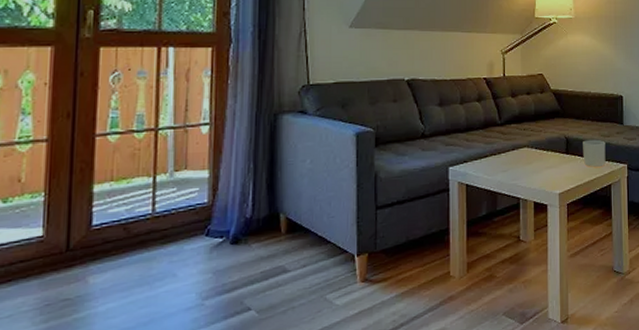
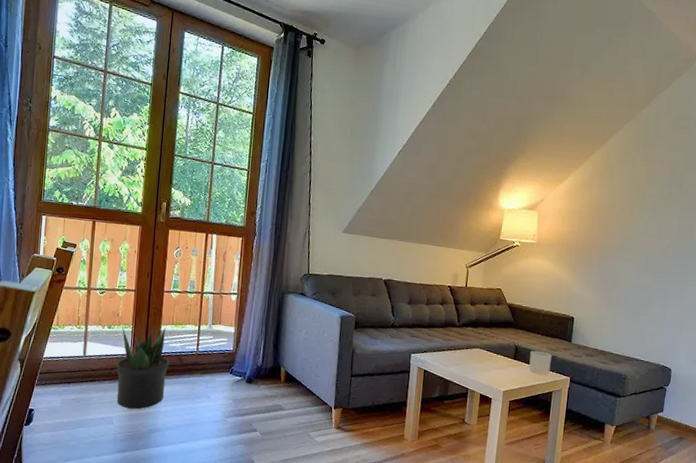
planter: none [18,187,109,320] -> present [116,327,169,409]

